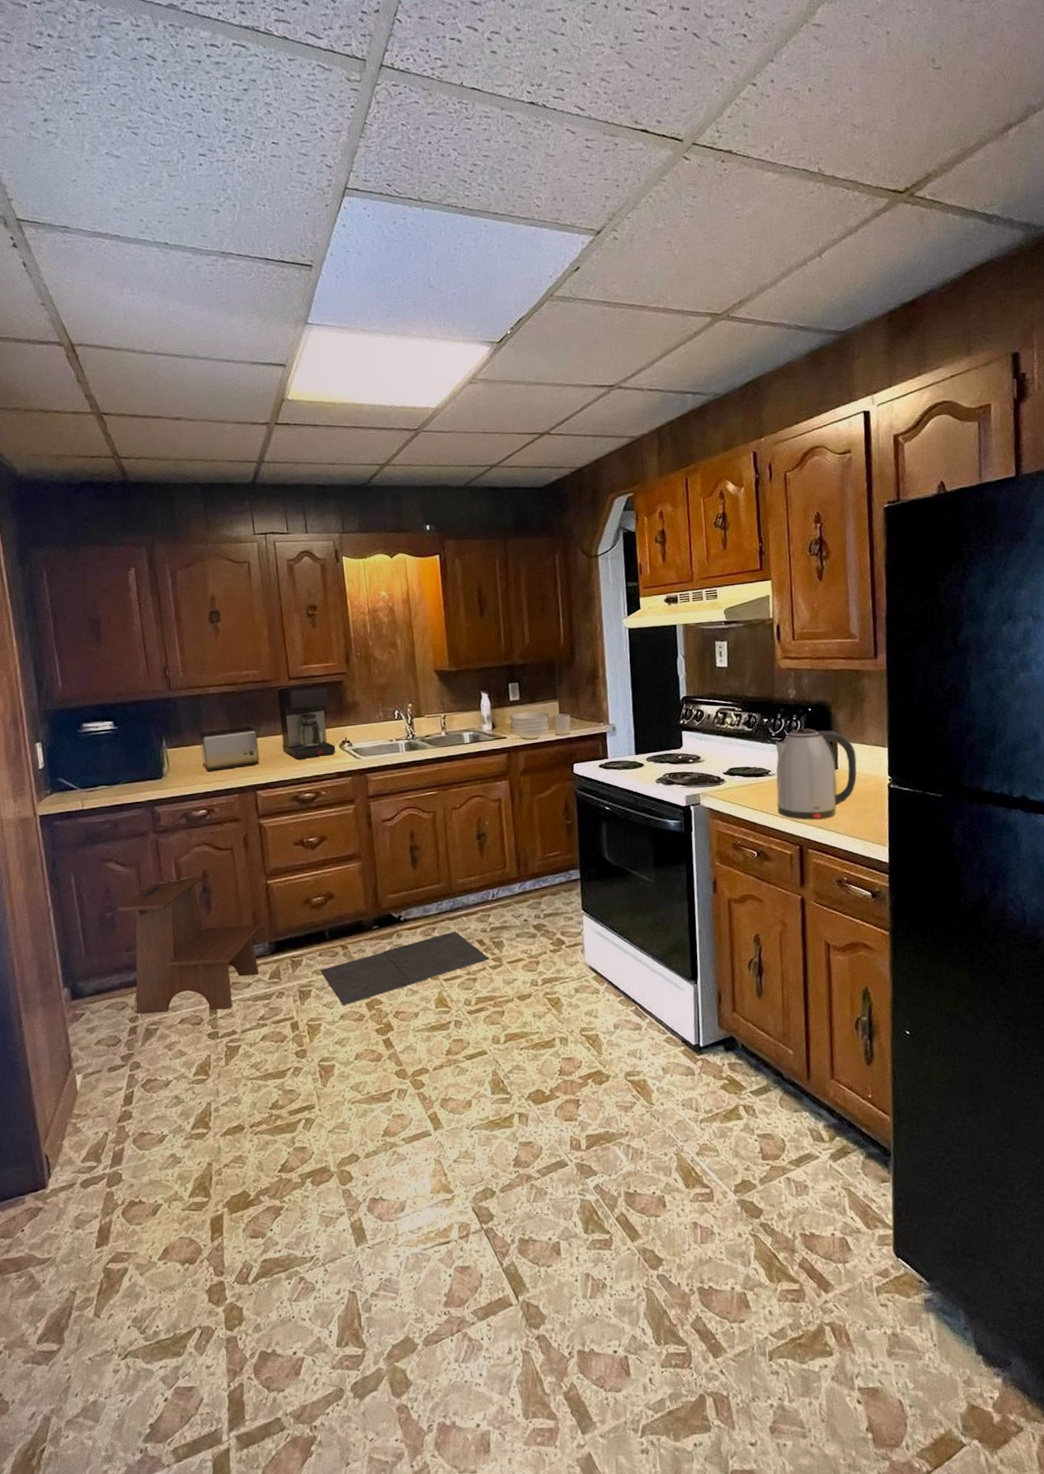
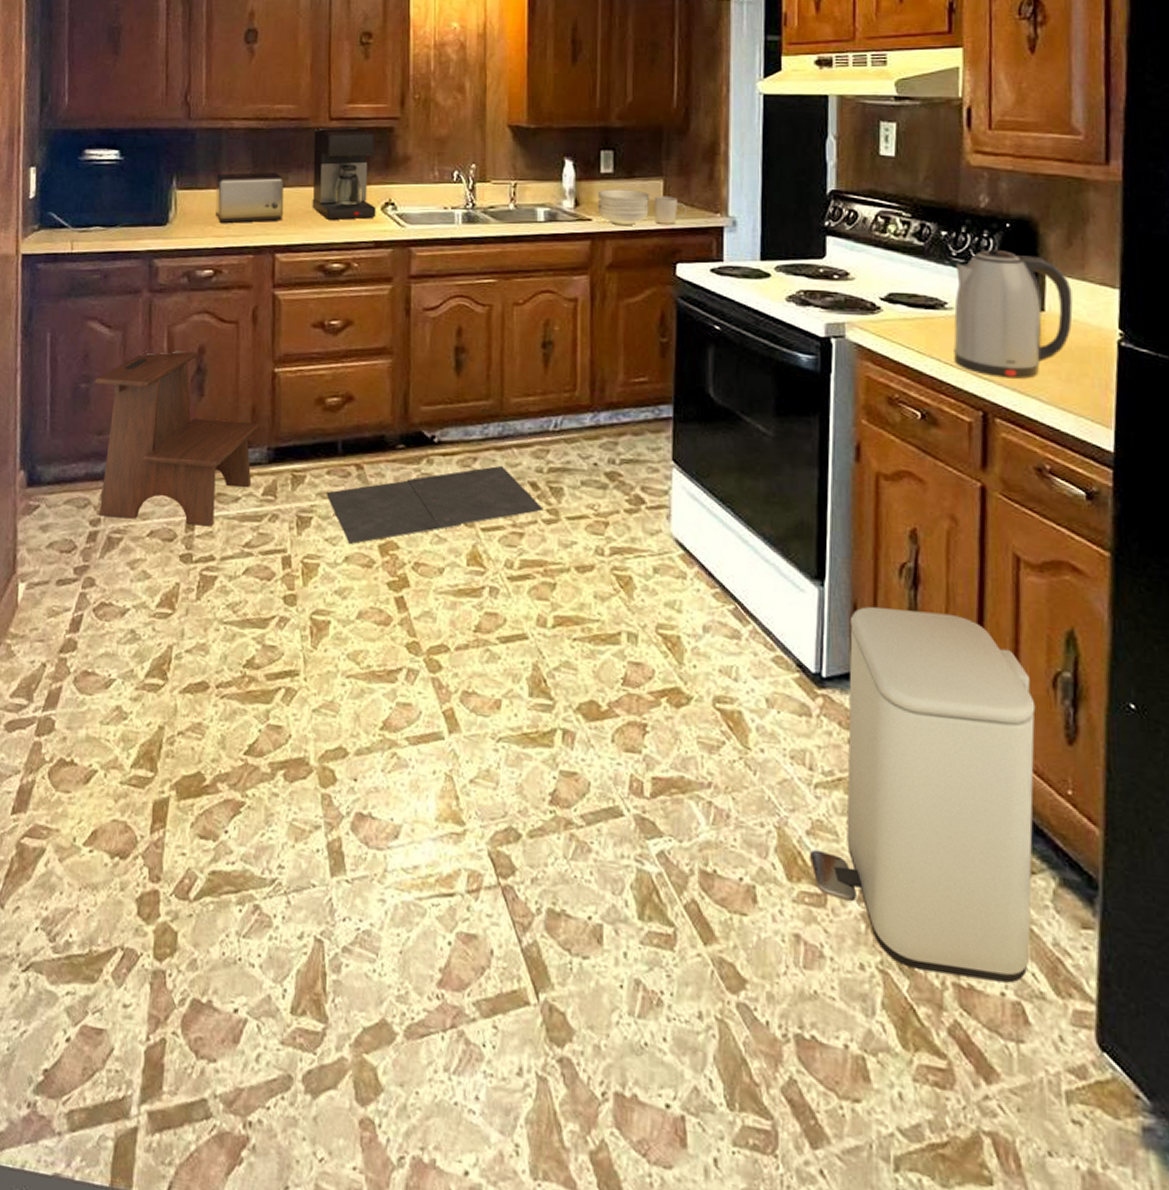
pedal bin: none [699,989,850,1229] -> present [809,606,1036,983]

